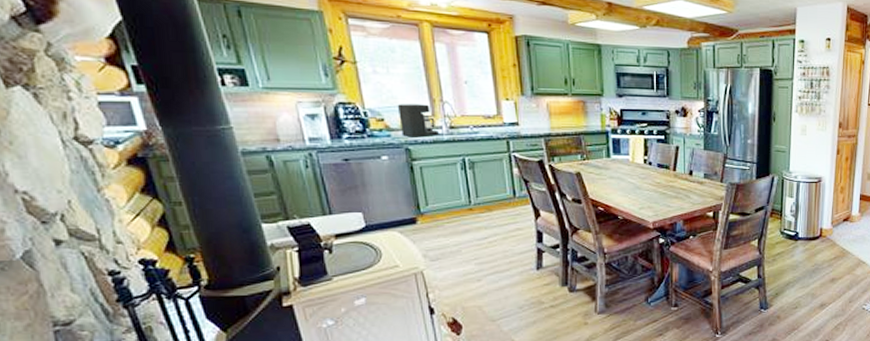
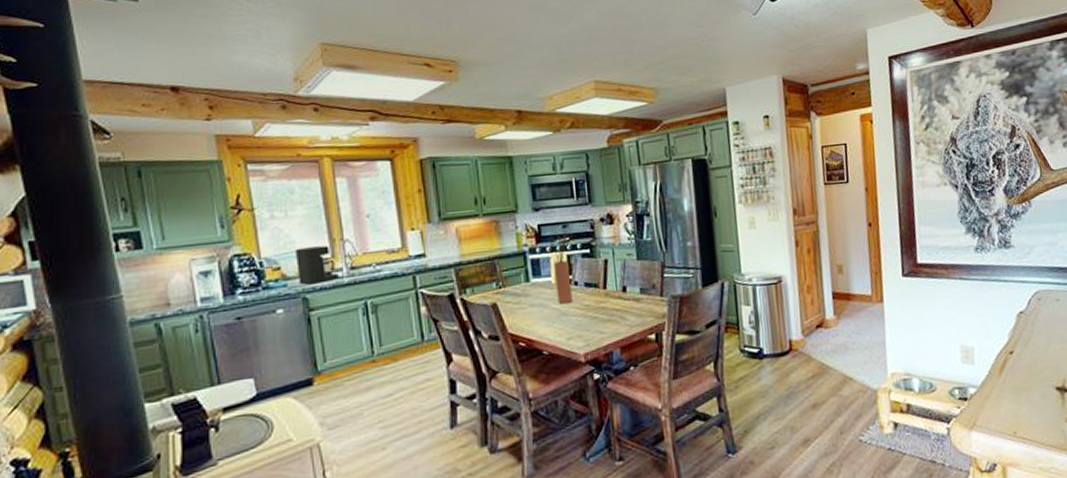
vase: none [628,111,651,180] -> present [548,223,573,305]

